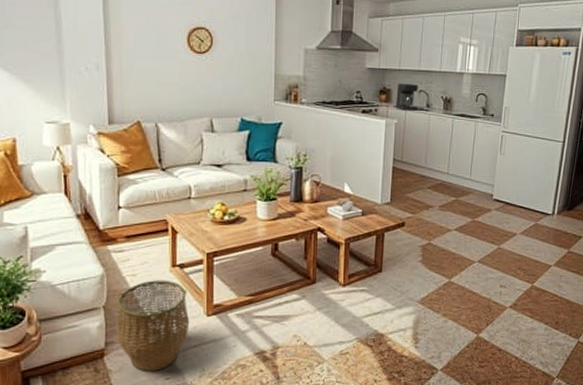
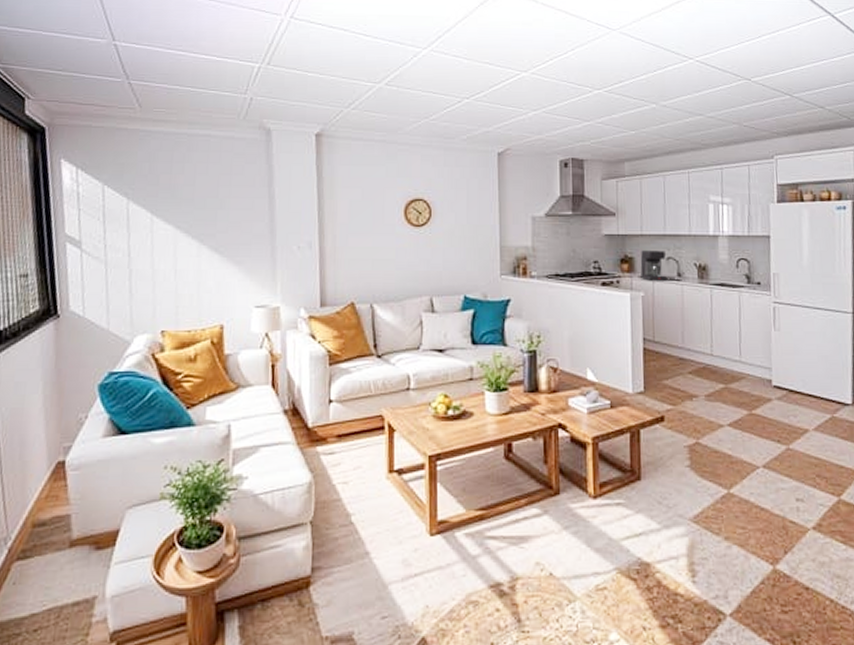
basket: present [116,280,190,371] -> none [324,489,410,607]

